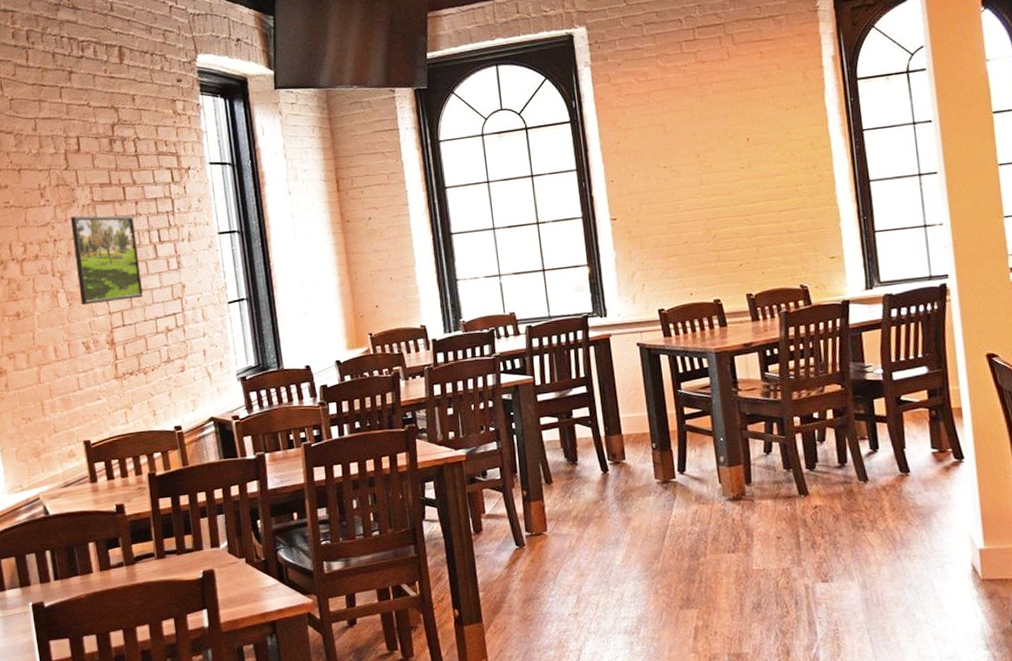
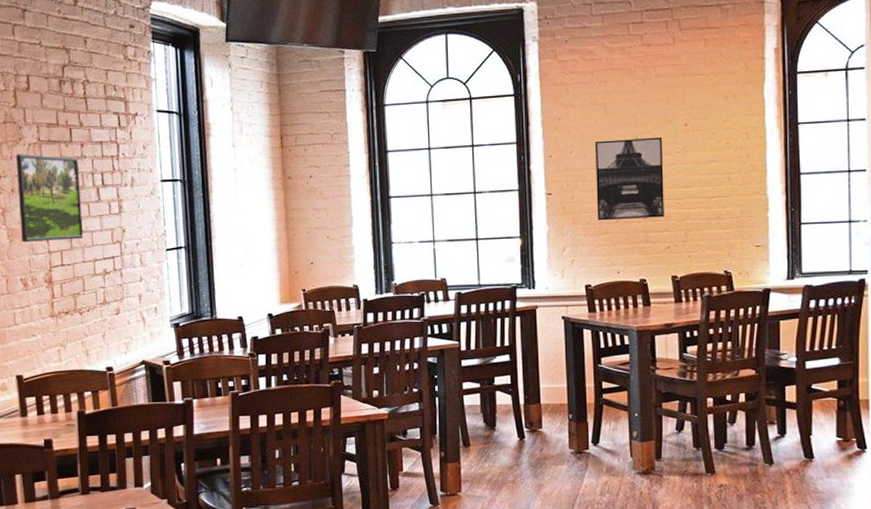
wall art: none [657,153,734,243] -> present [595,136,664,221]

